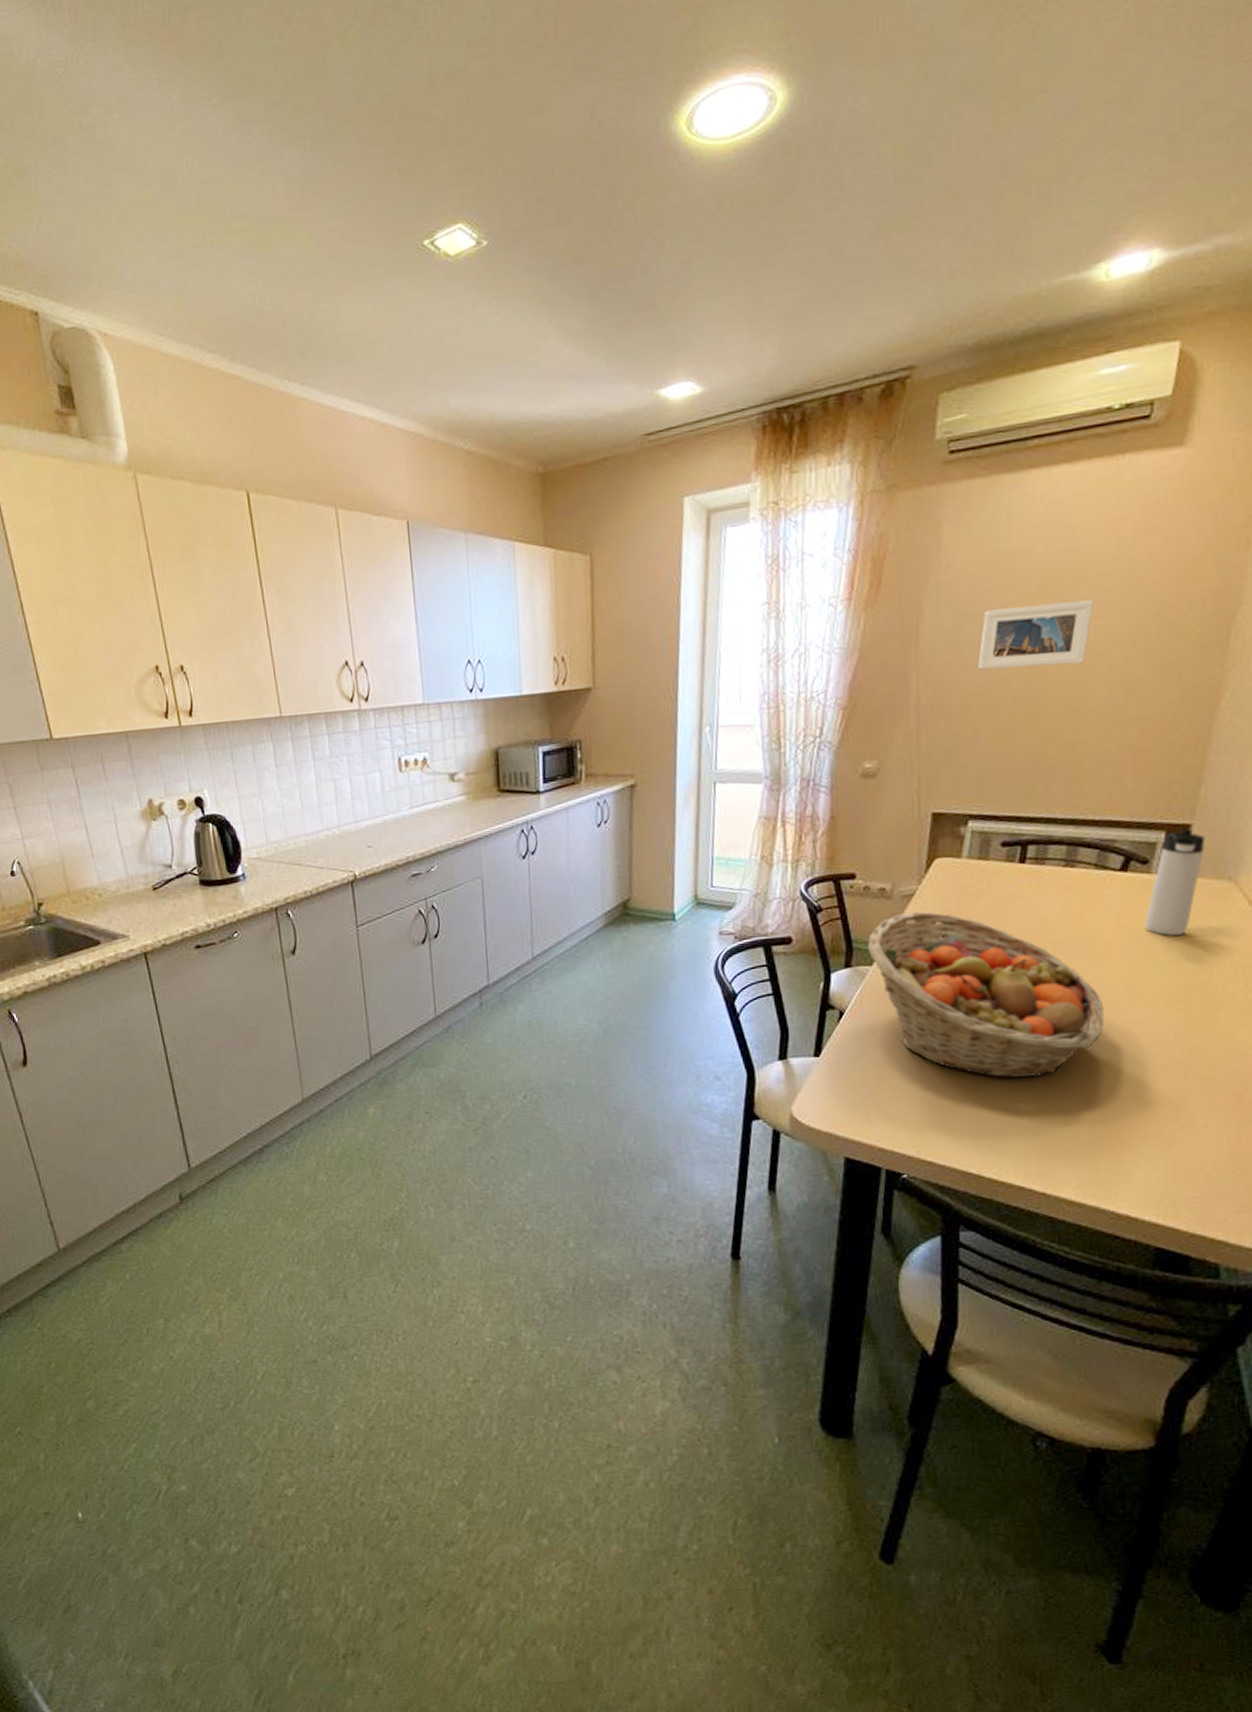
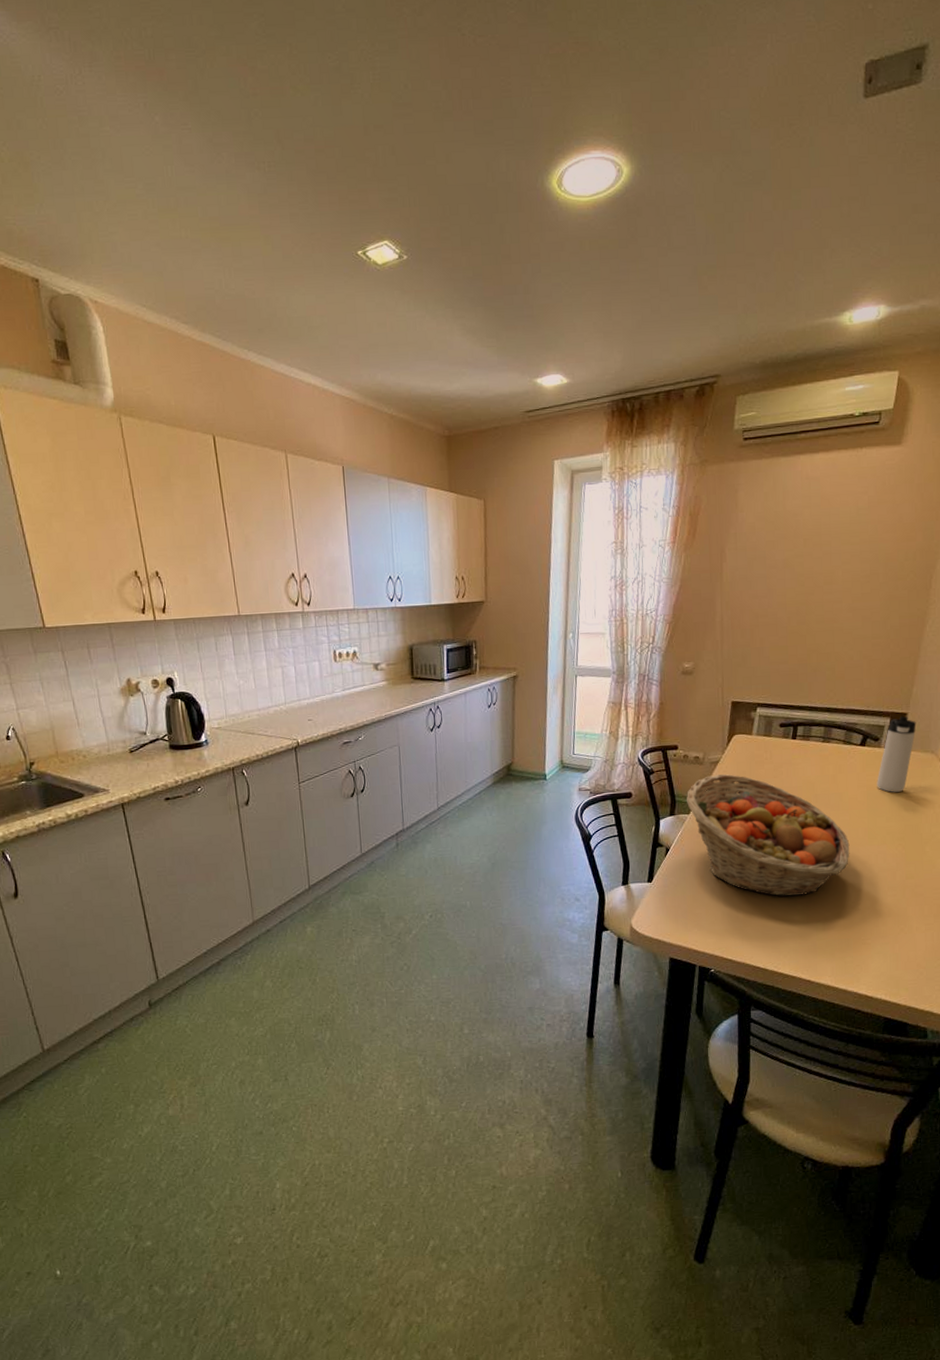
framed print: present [978,600,1094,670] -> none [764,551,842,598]

